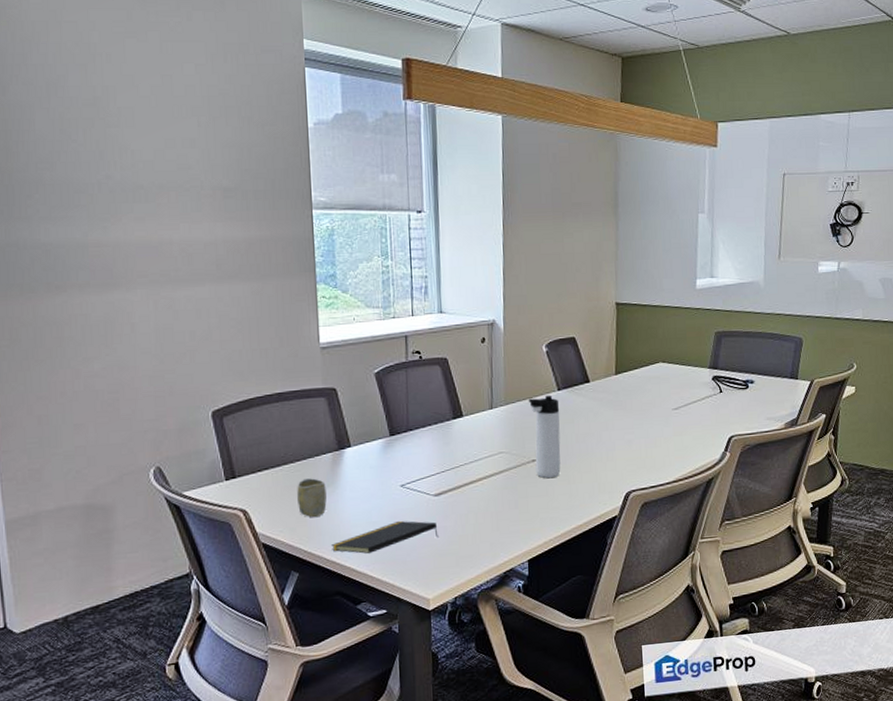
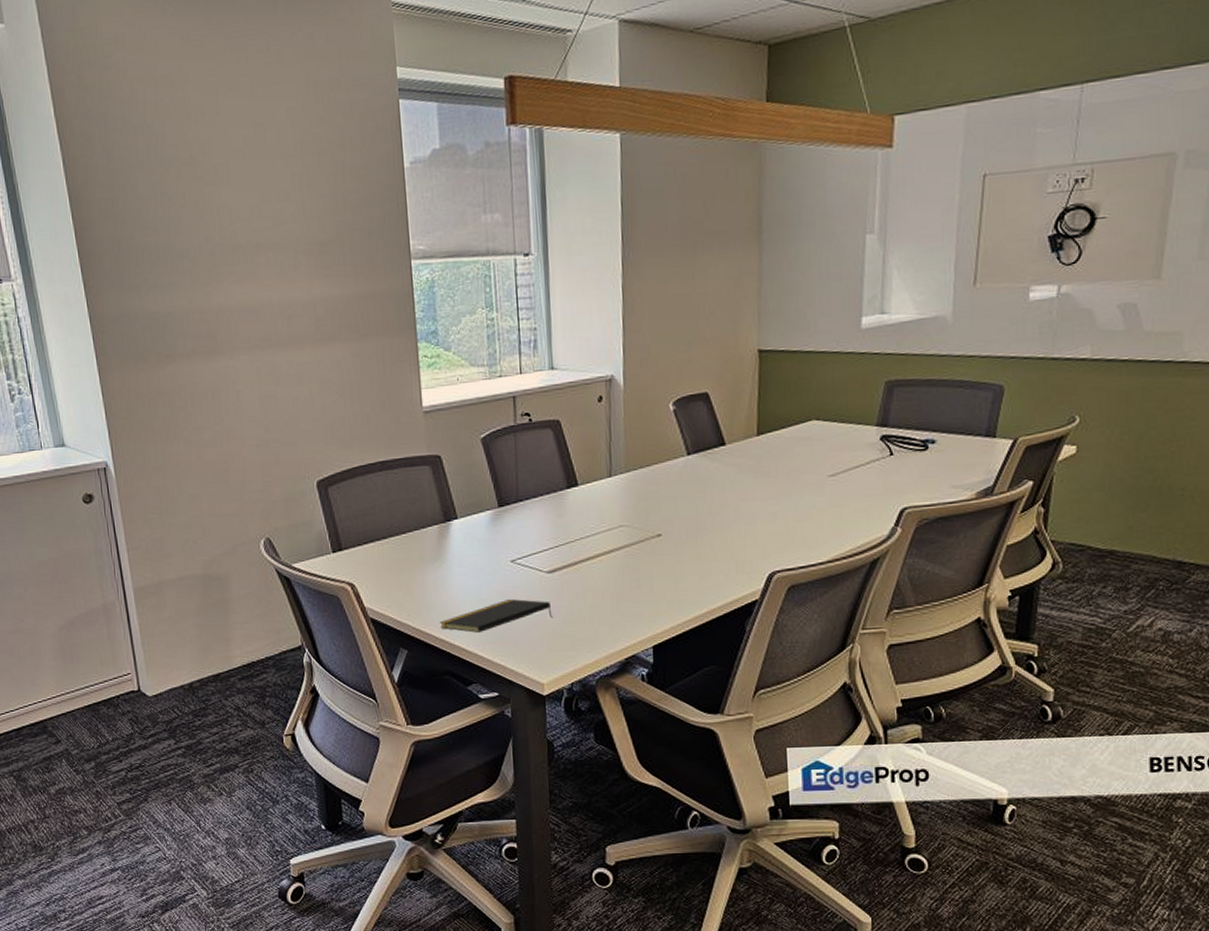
cup: present [297,478,327,518] -> none [403,552,434,593]
thermos bottle: present [528,395,561,478] -> none [652,460,691,555]

